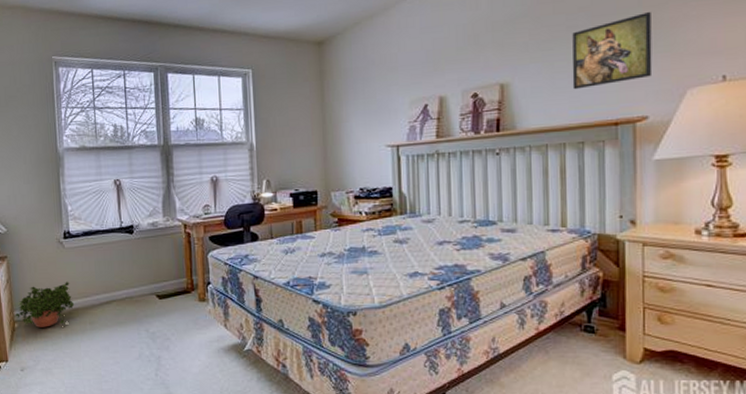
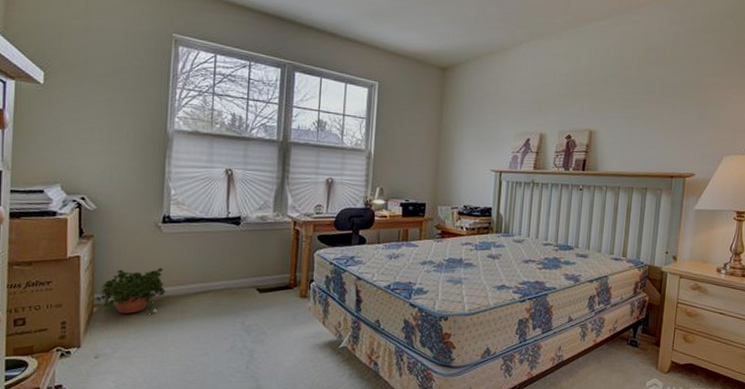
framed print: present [572,12,653,90] -> none [643,90,706,145]

